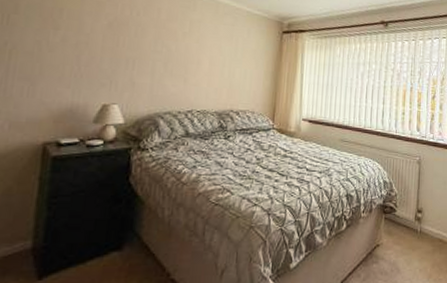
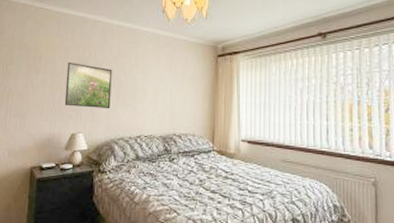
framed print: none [94,19,160,79] -> present [64,62,112,109]

